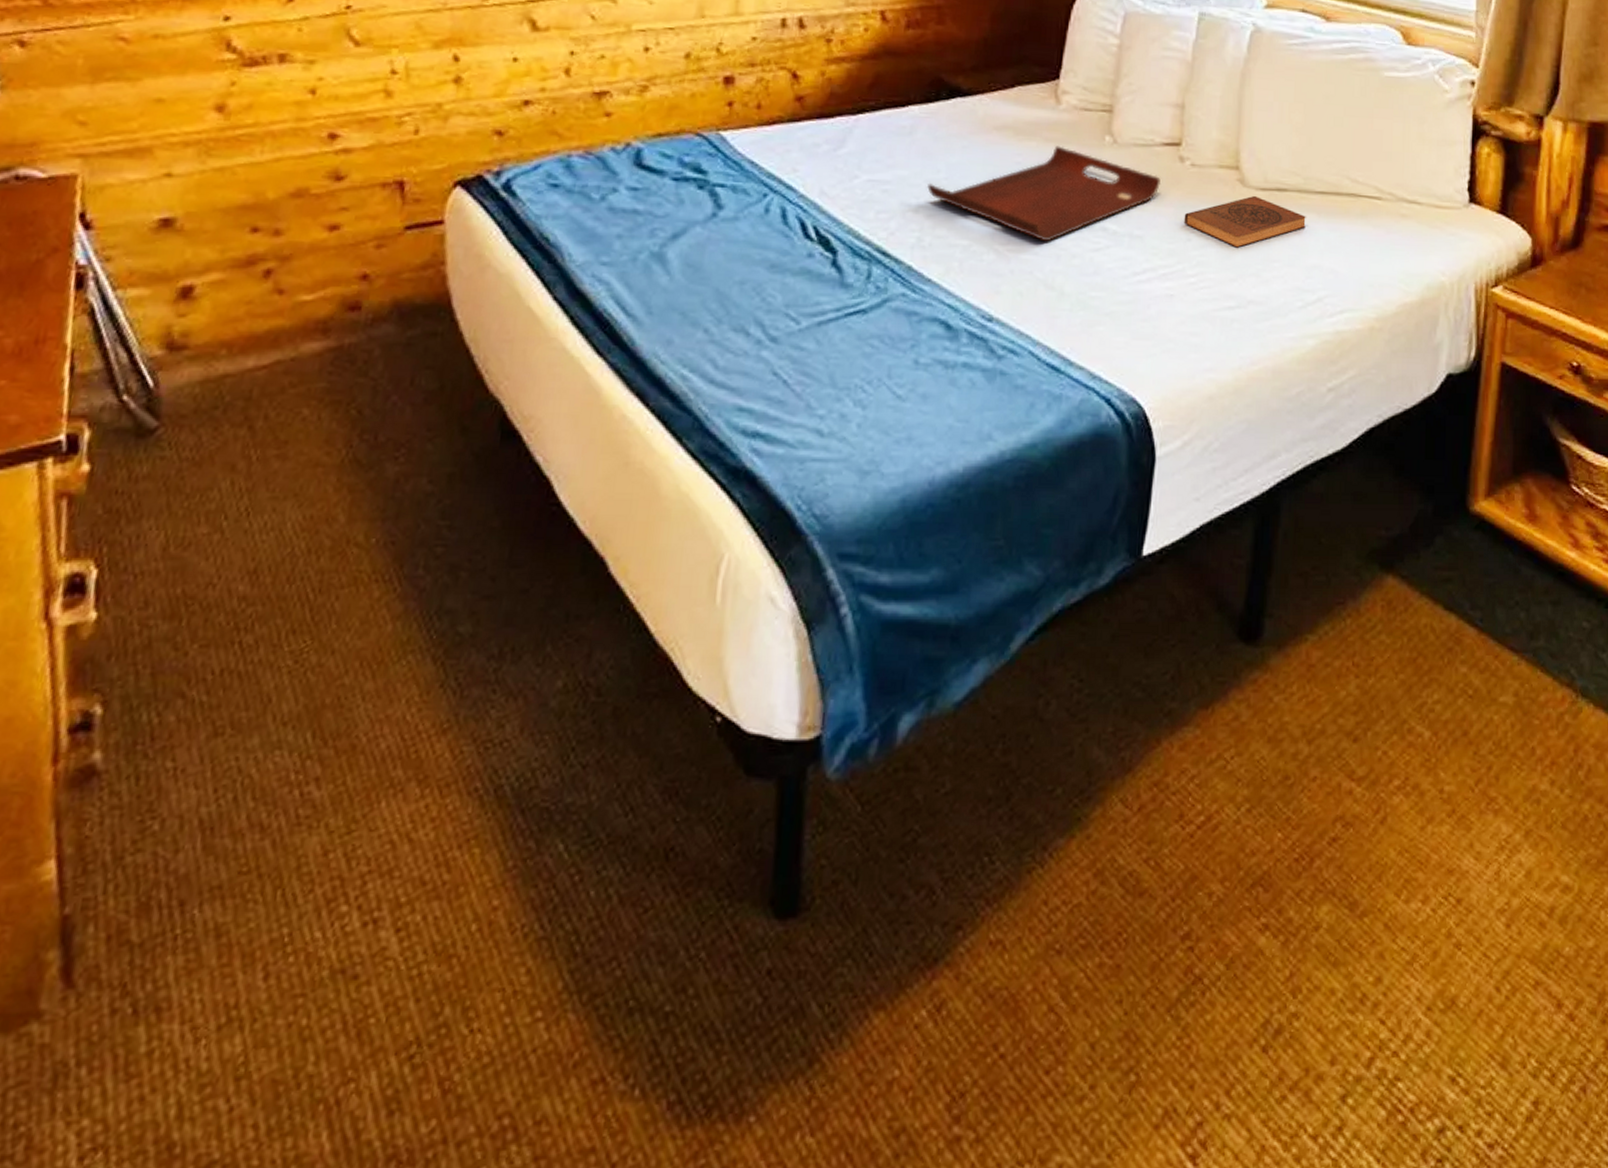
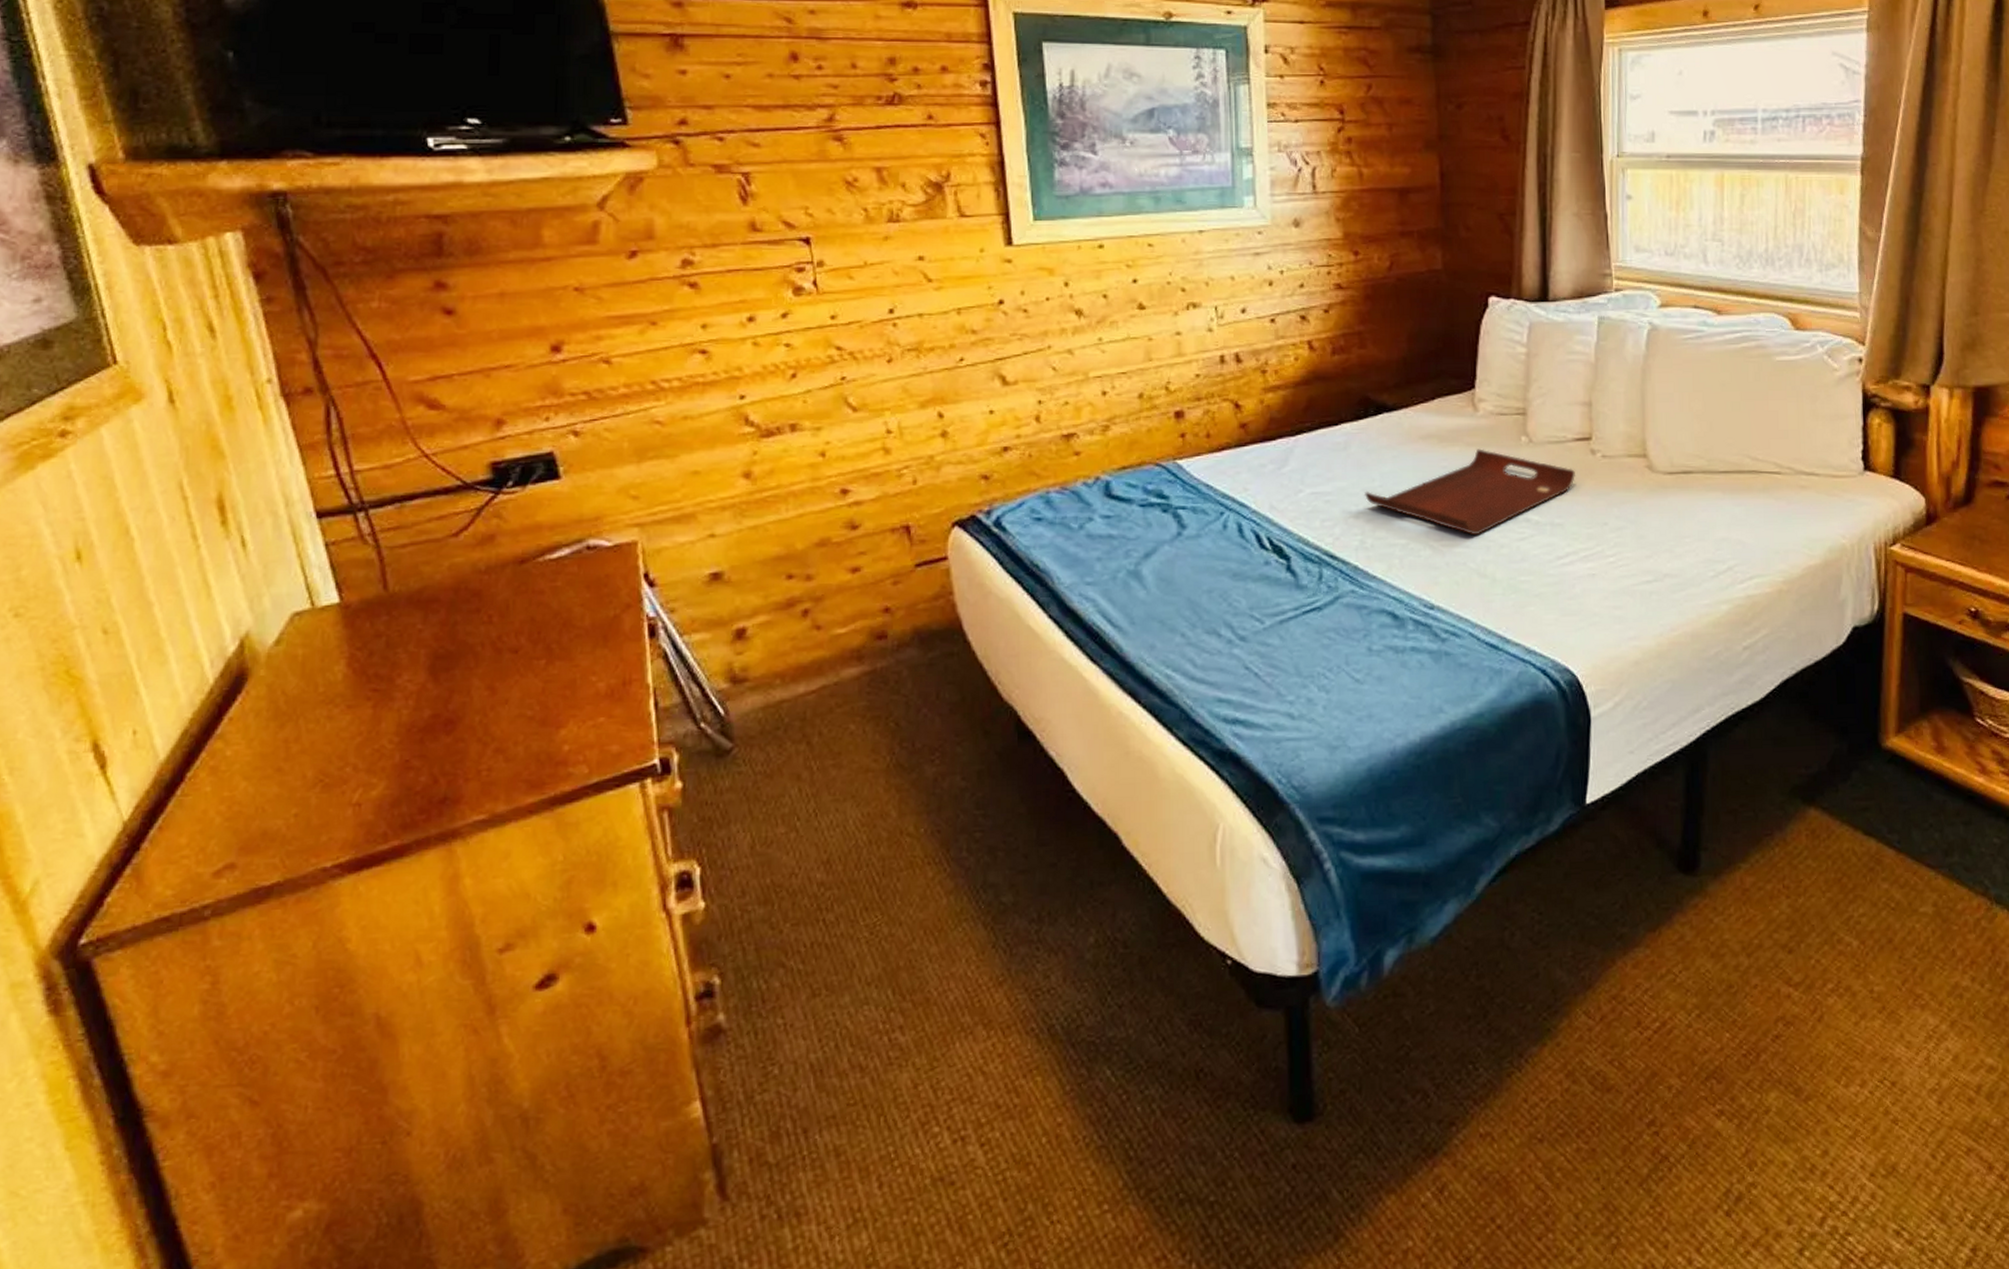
book: present [1183,196,1307,248] -> none [1599,480,1713,528]

